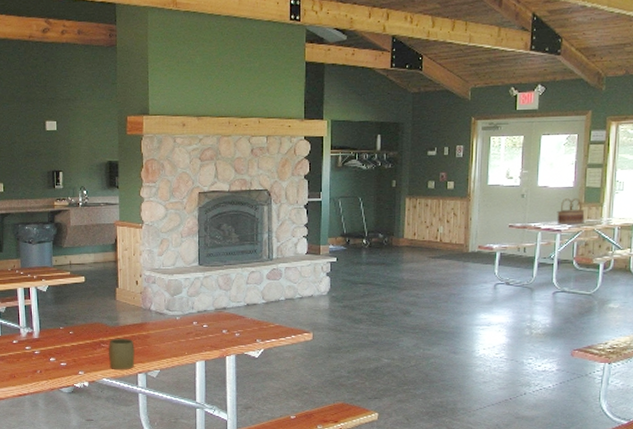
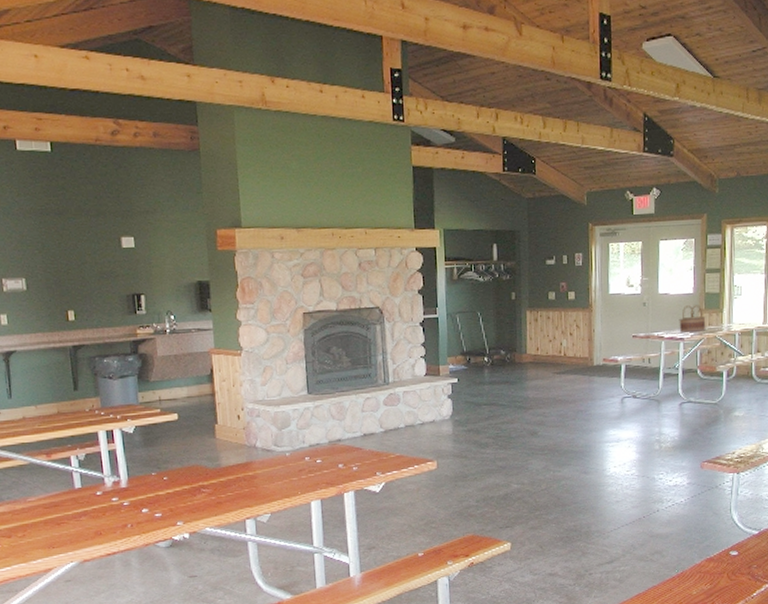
mug: present [109,339,135,370] -> none [210,481,242,517]

